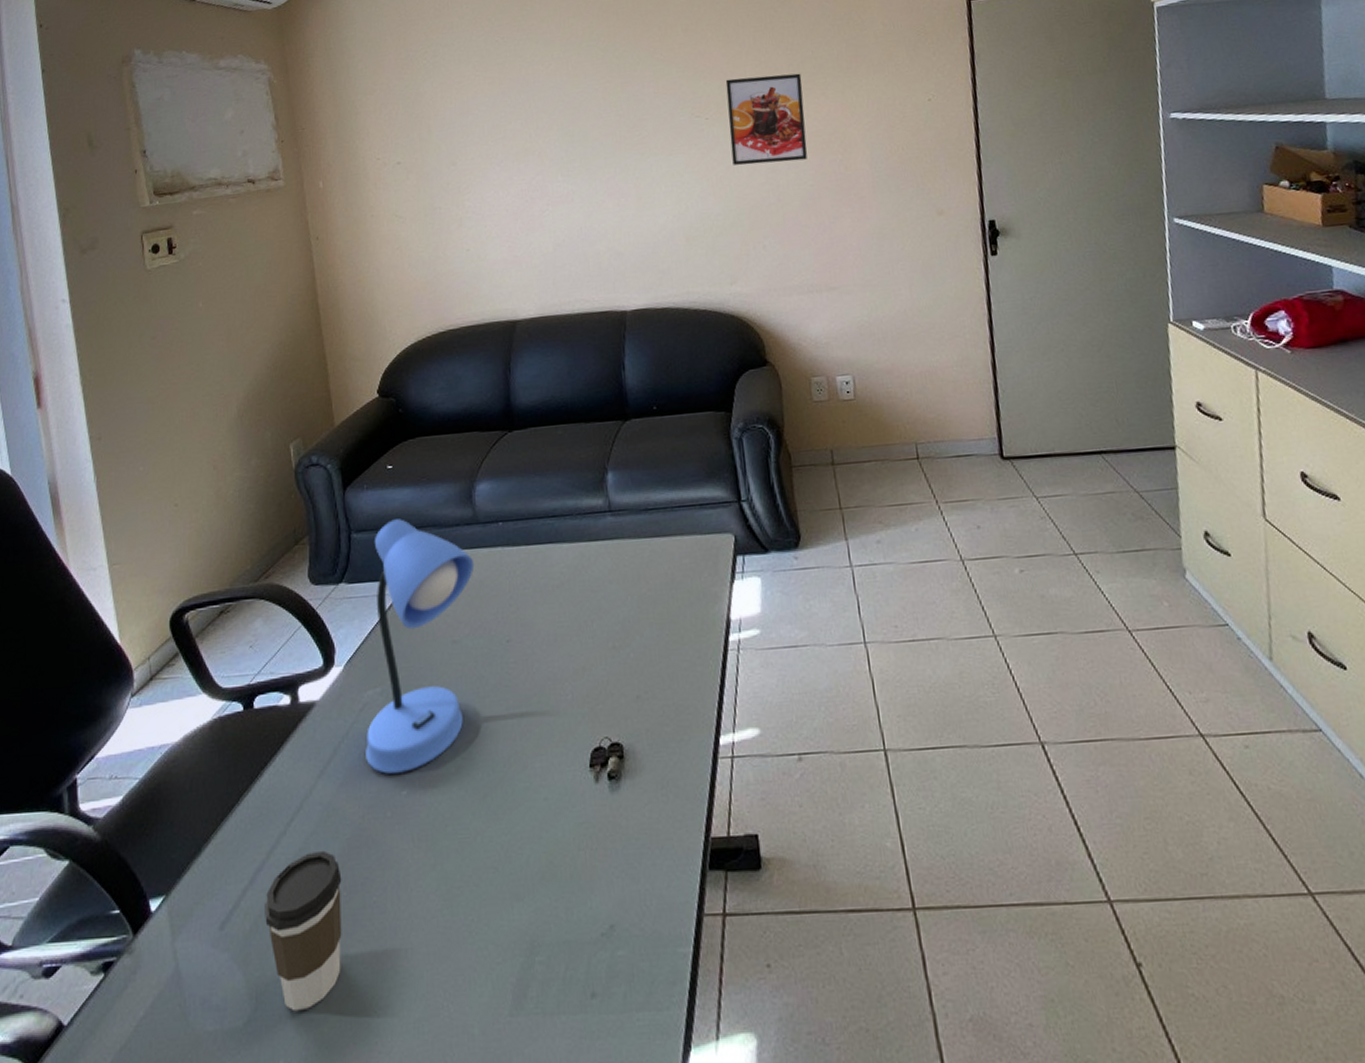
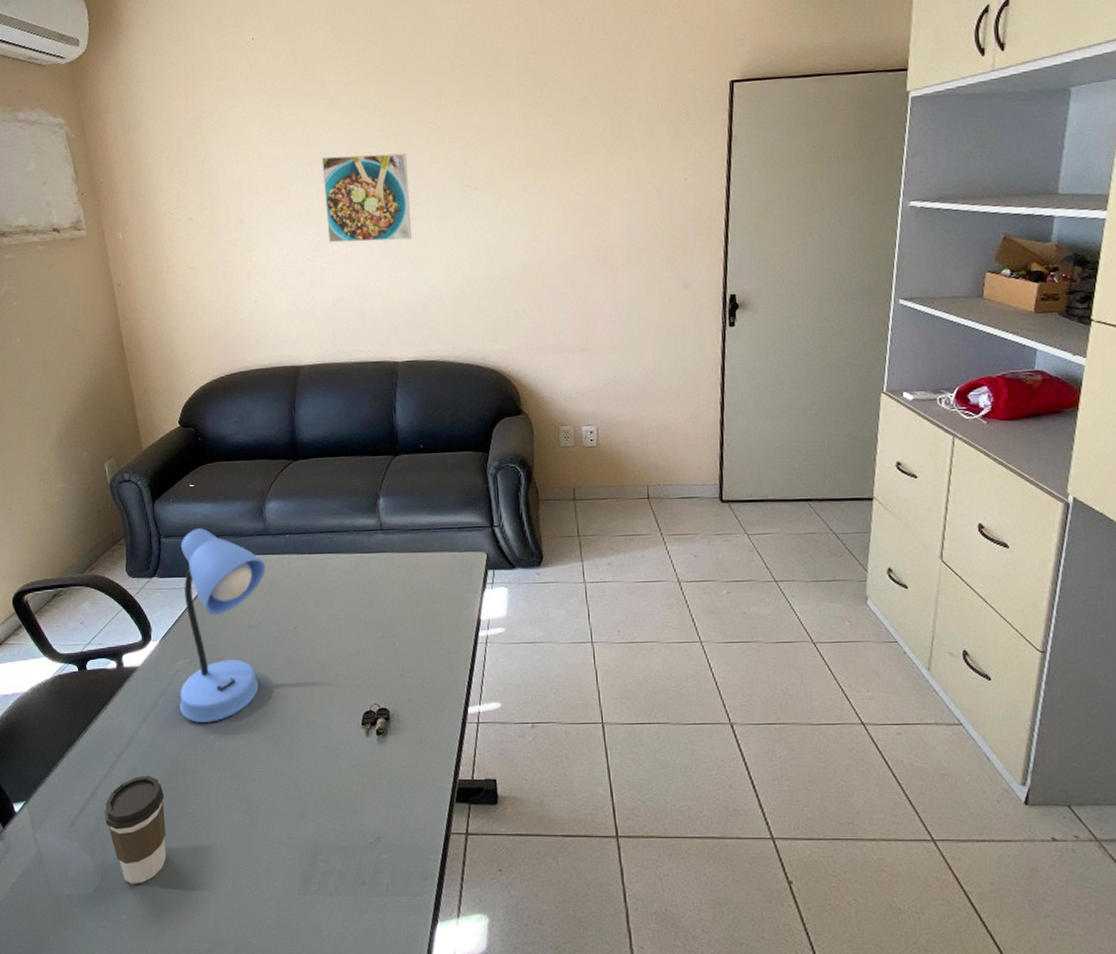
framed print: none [540,84,638,183] -> present [321,153,411,243]
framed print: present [725,73,808,165] -> none [495,148,569,234]

